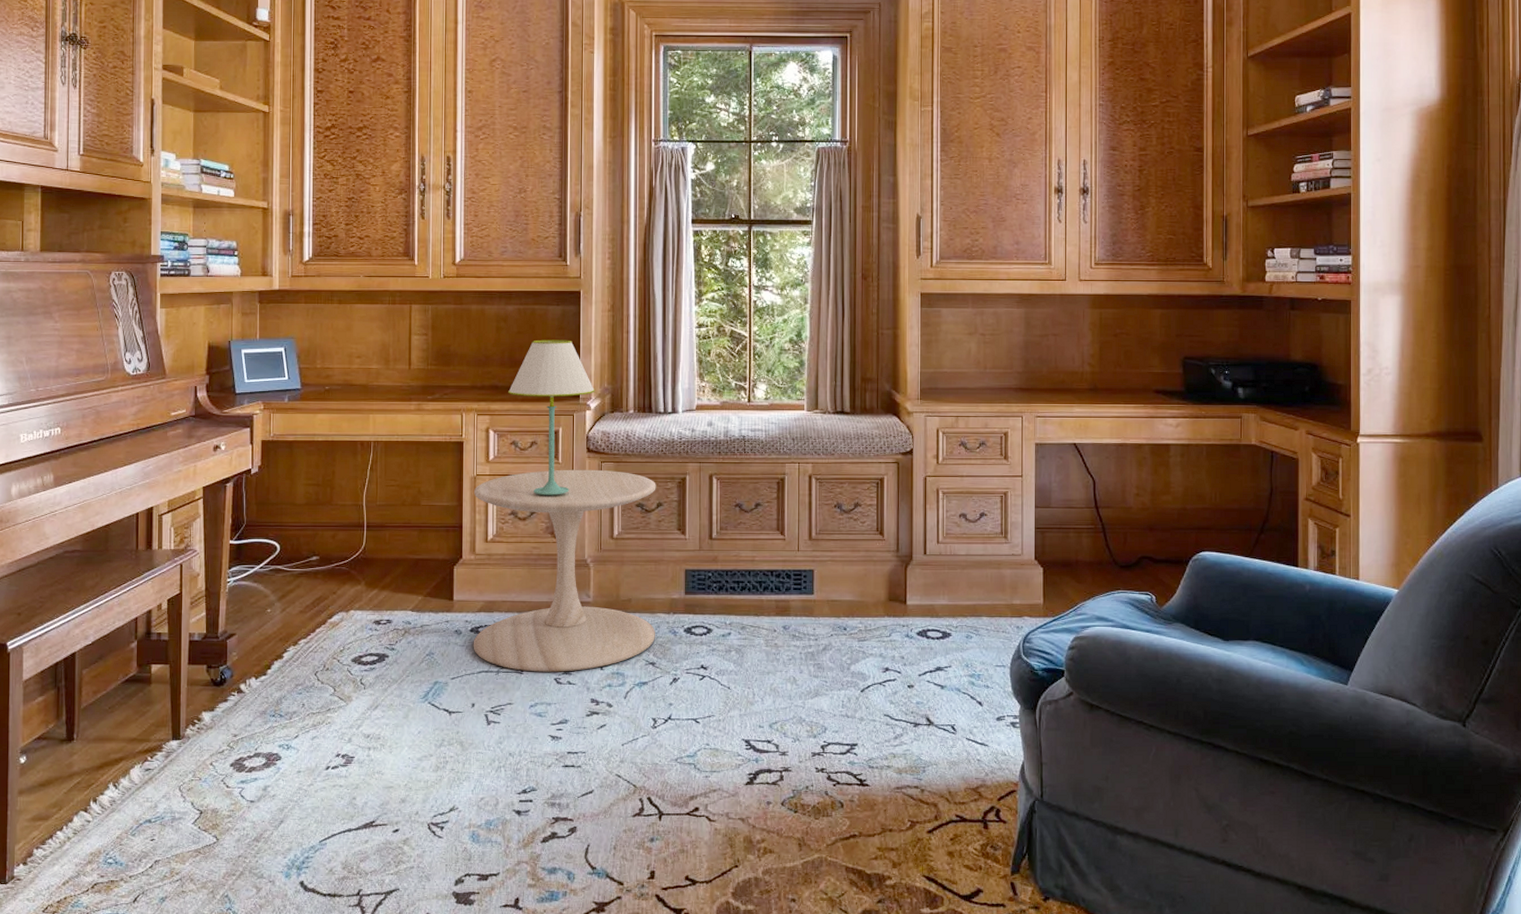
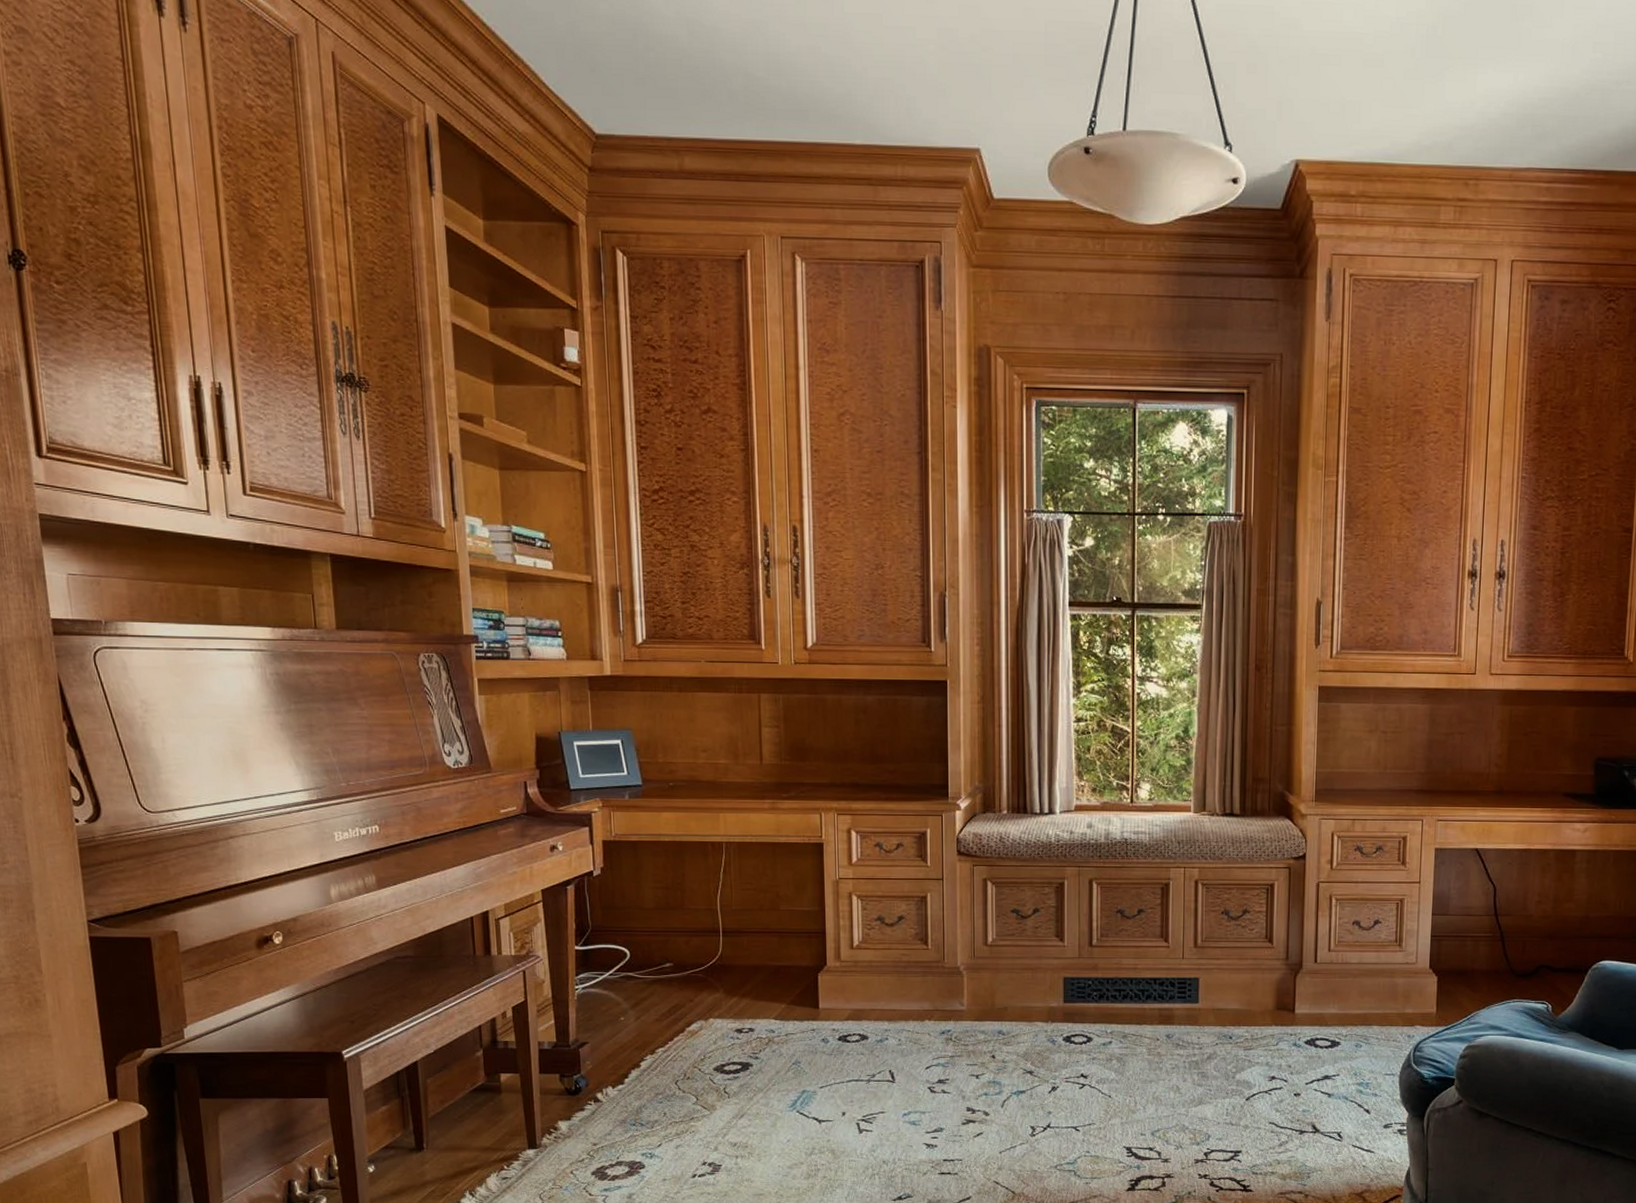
side table: present [473,469,656,672] -> none [837,873,1033,1081]
table lamp: present [507,339,595,495] -> none [869,733,965,900]

